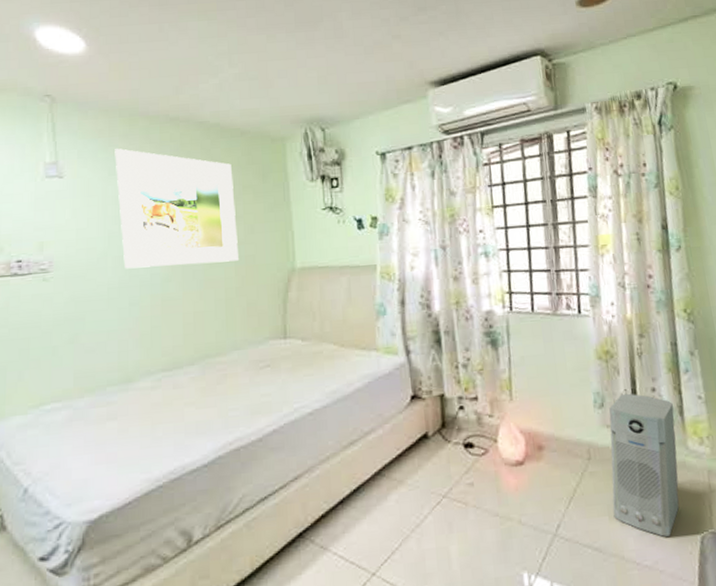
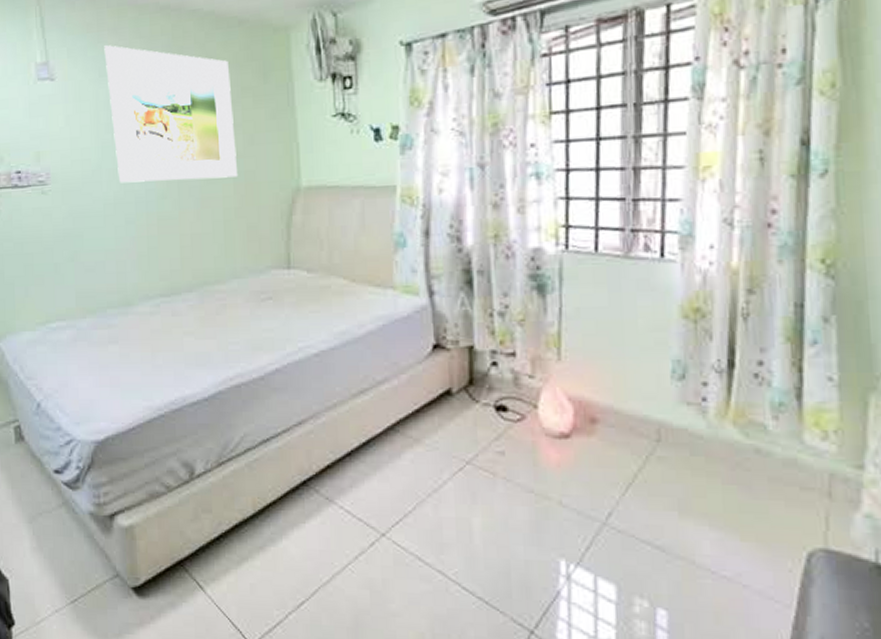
air purifier: present [609,393,680,538] -> none [685,364,788,548]

